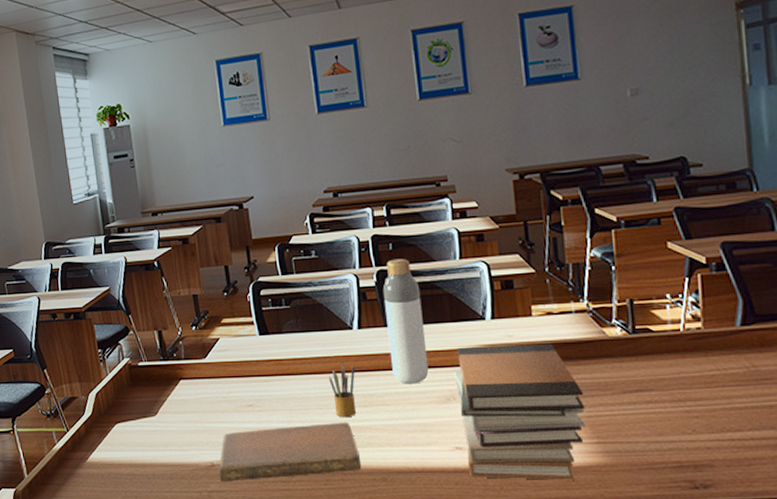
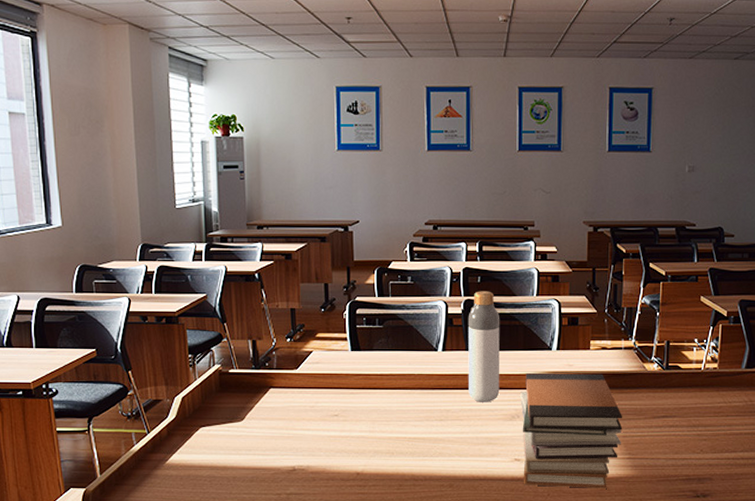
notebook: present [218,422,362,482] -> none [299,433,432,485]
pencil box: present [329,362,357,418] -> none [411,380,436,430]

